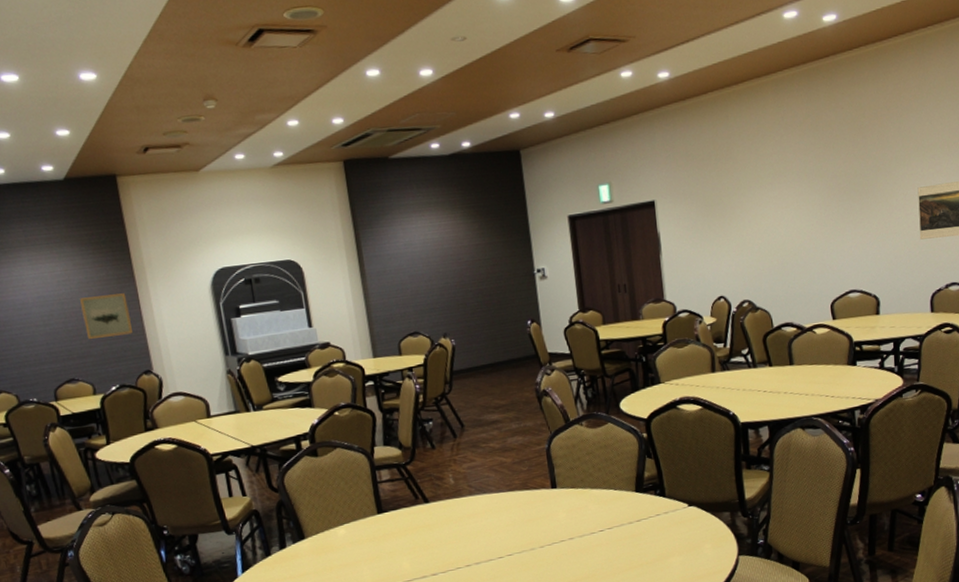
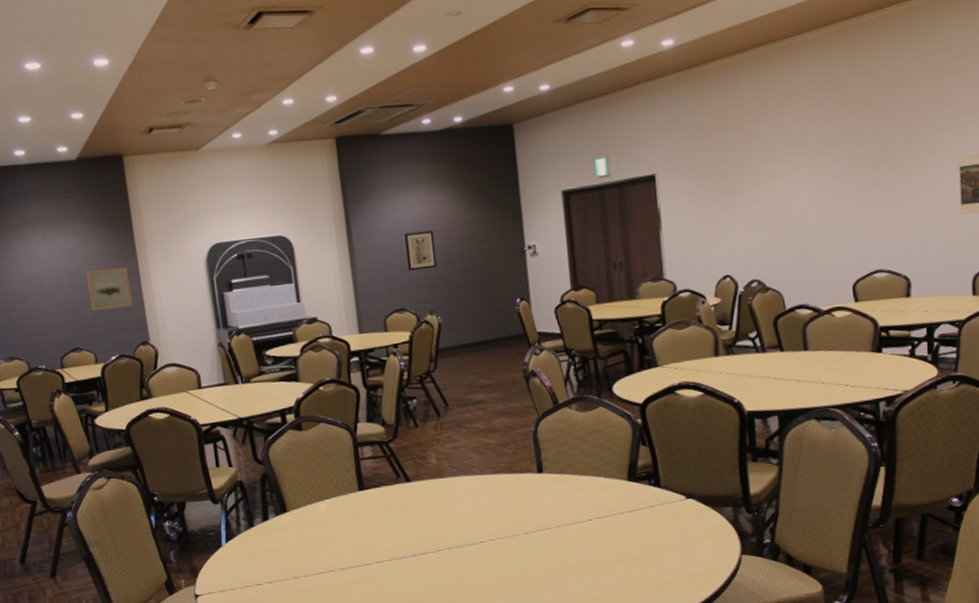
wall art: none [415,254,449,295] -> present [403,230,437,271]

